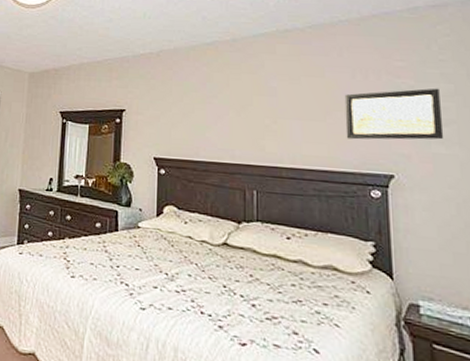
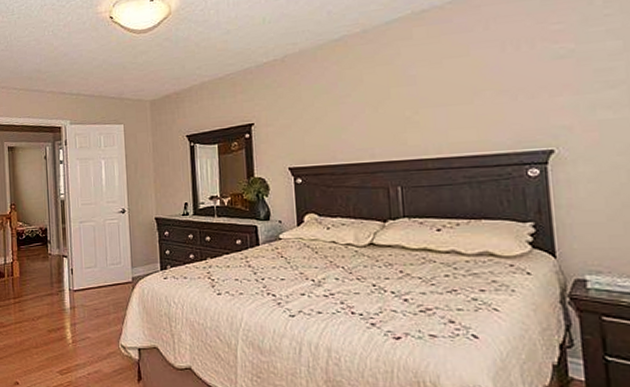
wall art: present [344,88,444,140] -> none [493,47,612,119]

